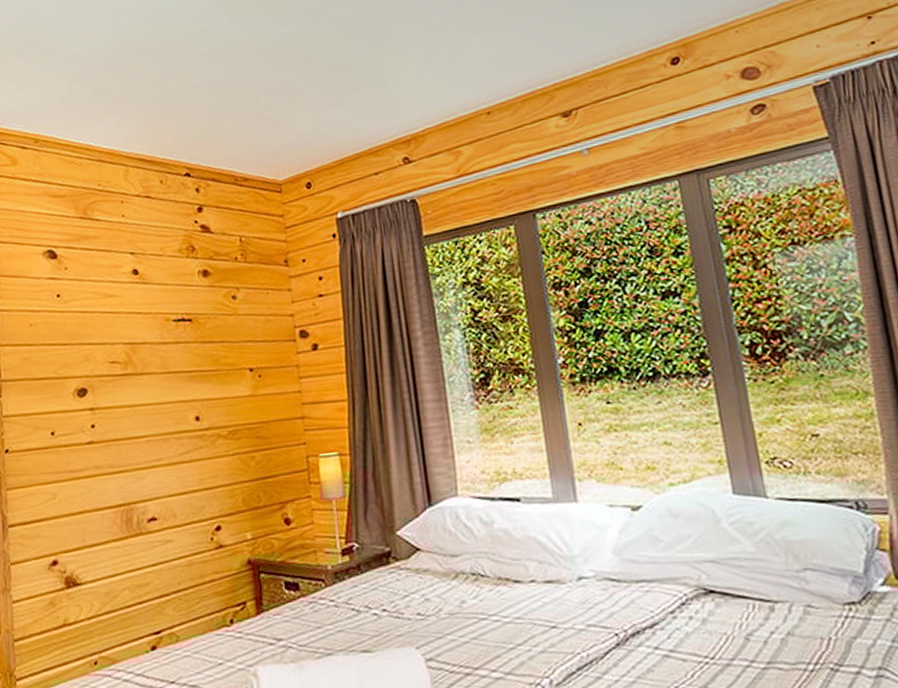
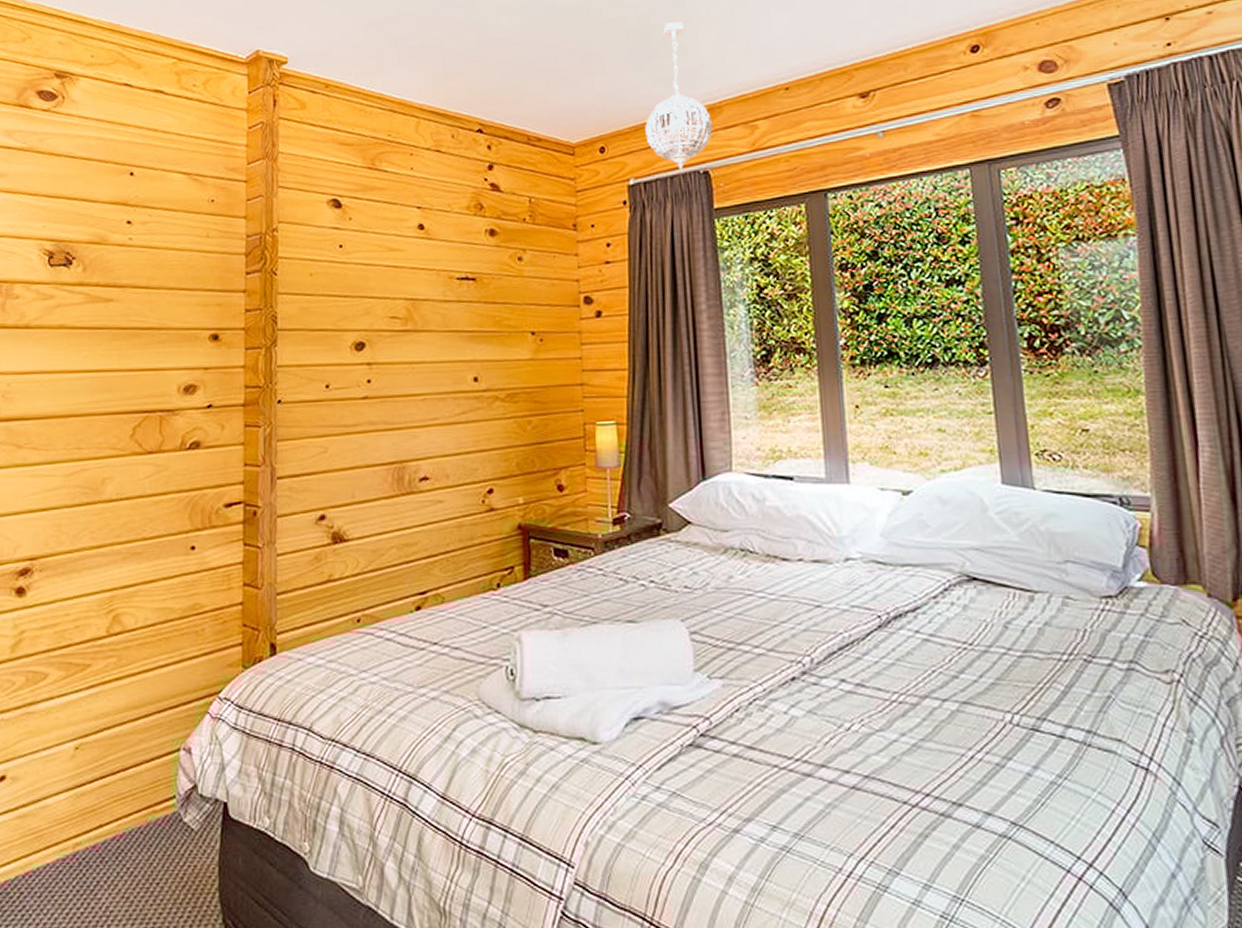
pendant light: none [350,55,418,200] -> present [645,22,713,170]

